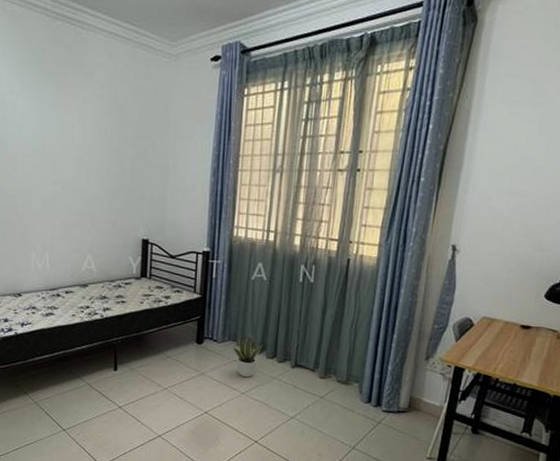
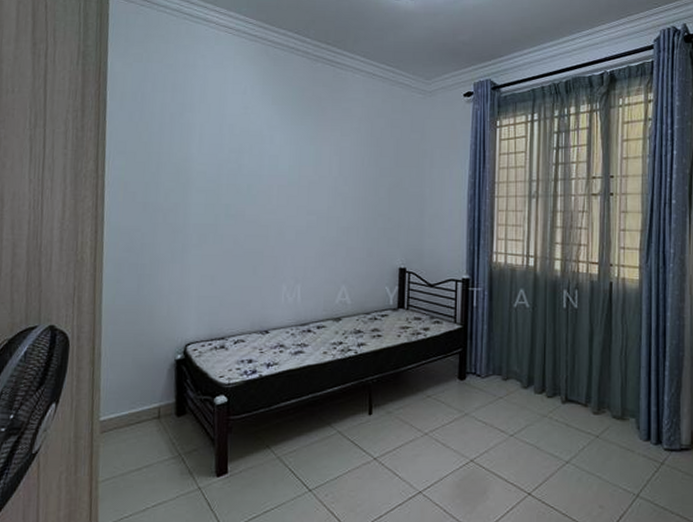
potted plant: present [233,335,264,378] -> none [499,368,531,417]

